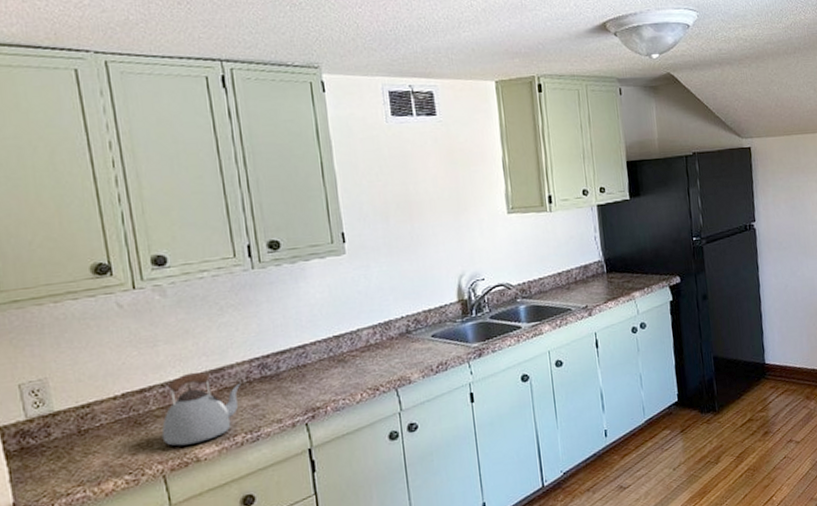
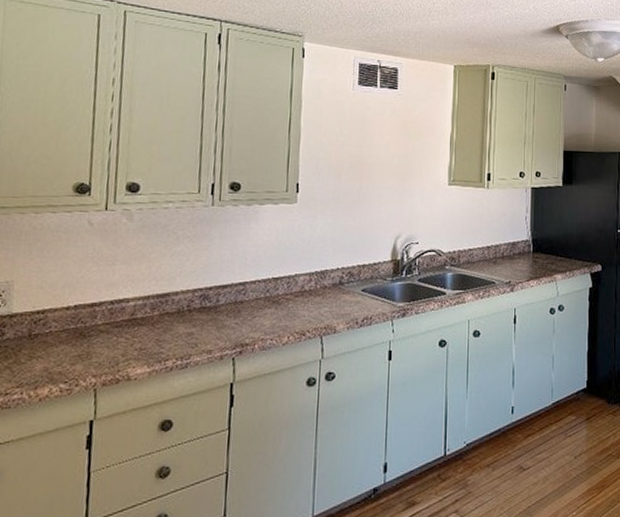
kettle: present [161,372,240,446] -> none [101,294,181,363]

